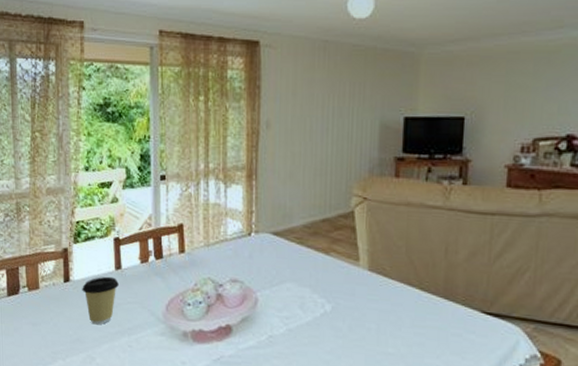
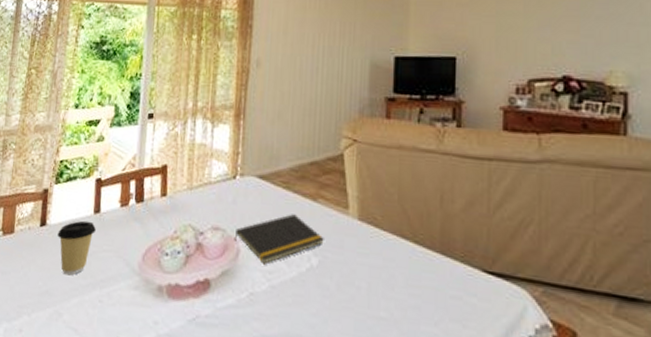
notepad: none [252,266,337,311] -> present [234,214,324,265]

